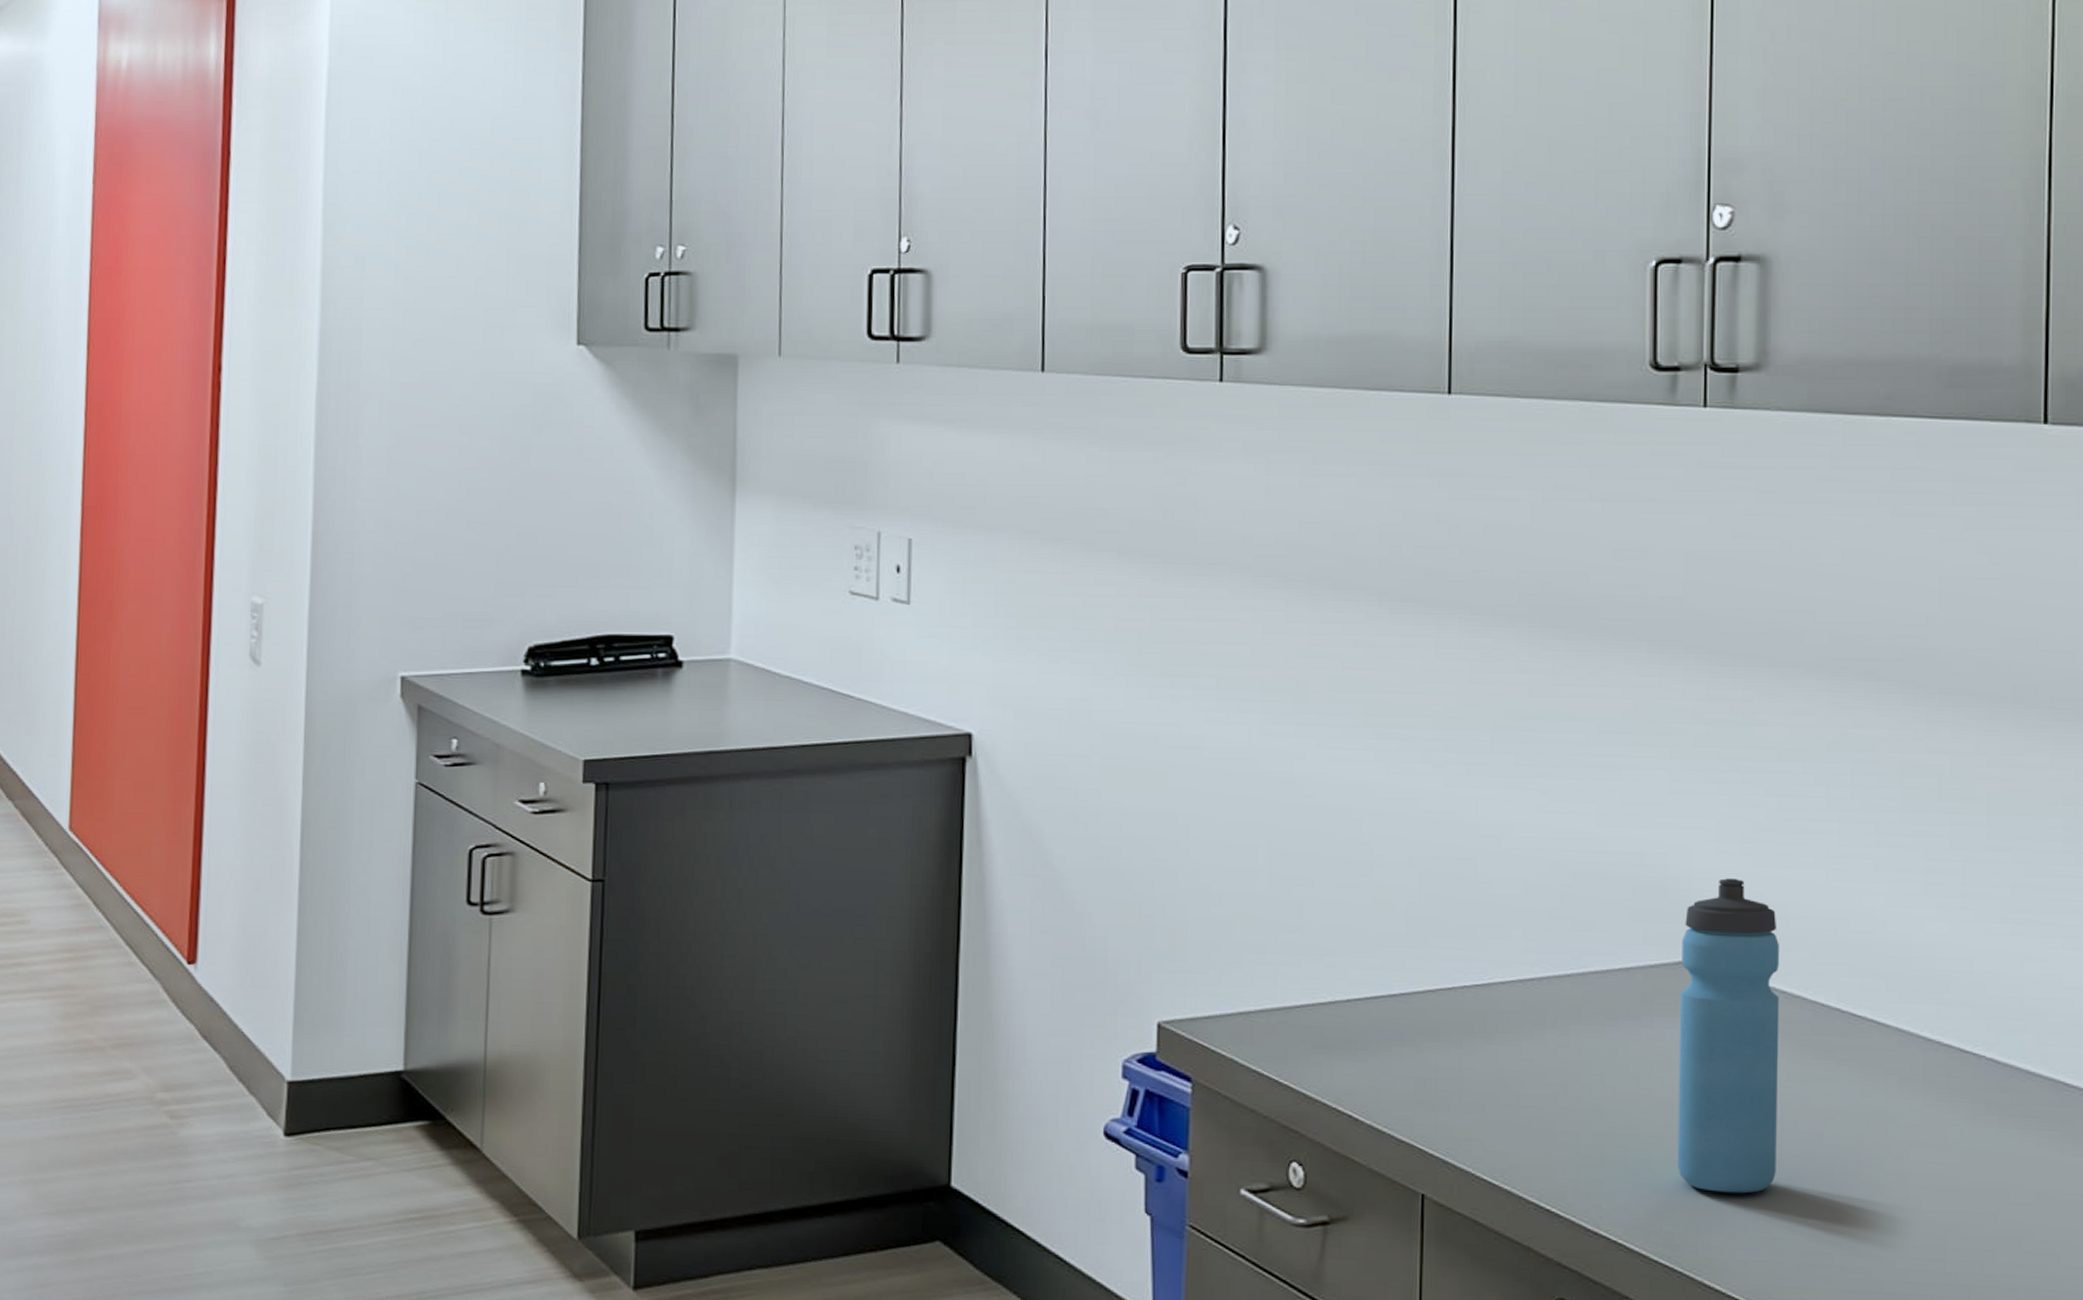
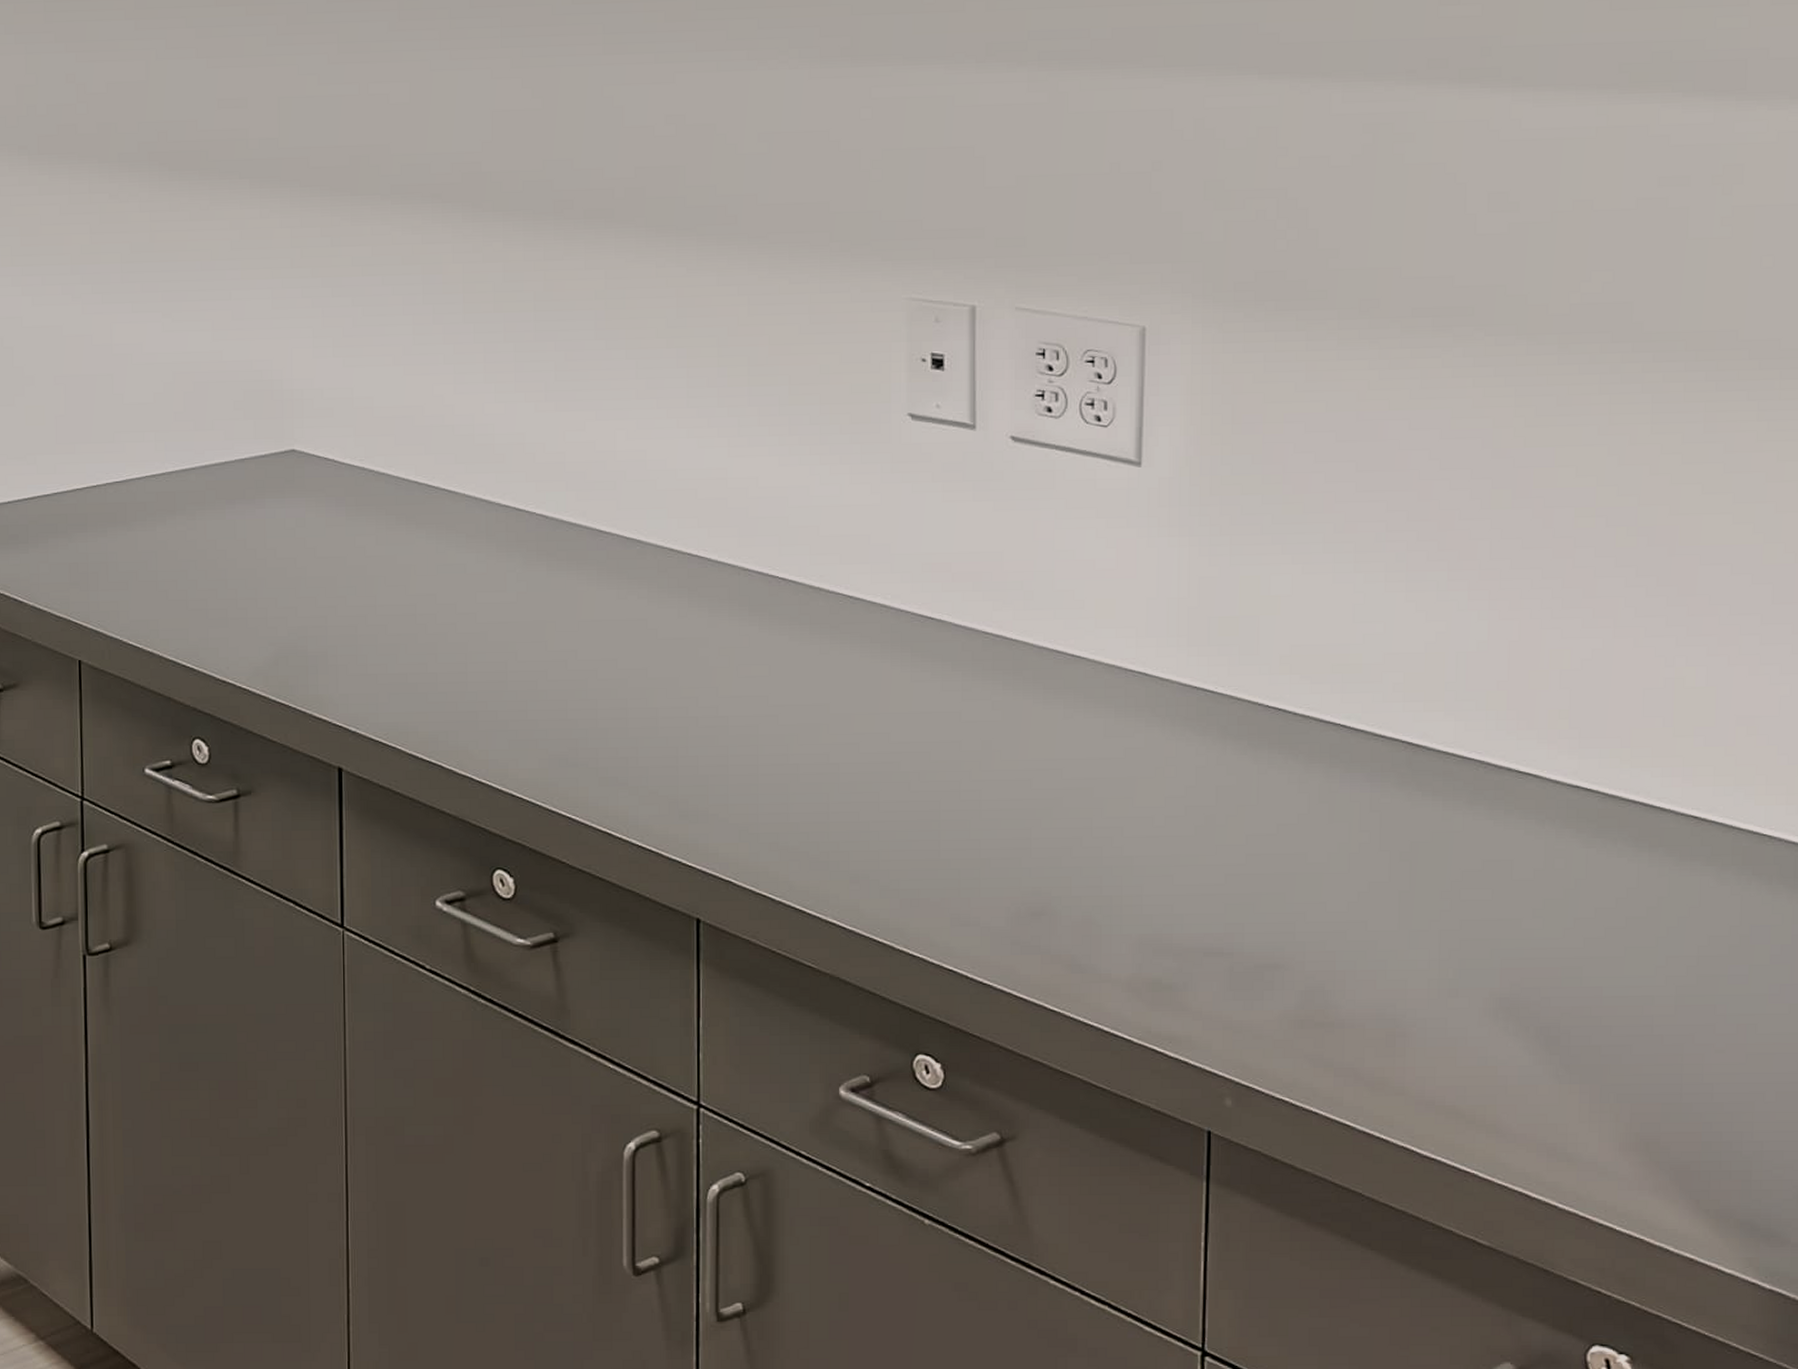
water bottle: present [1677,878,1780,1194] -> none [286,378,370,640]

